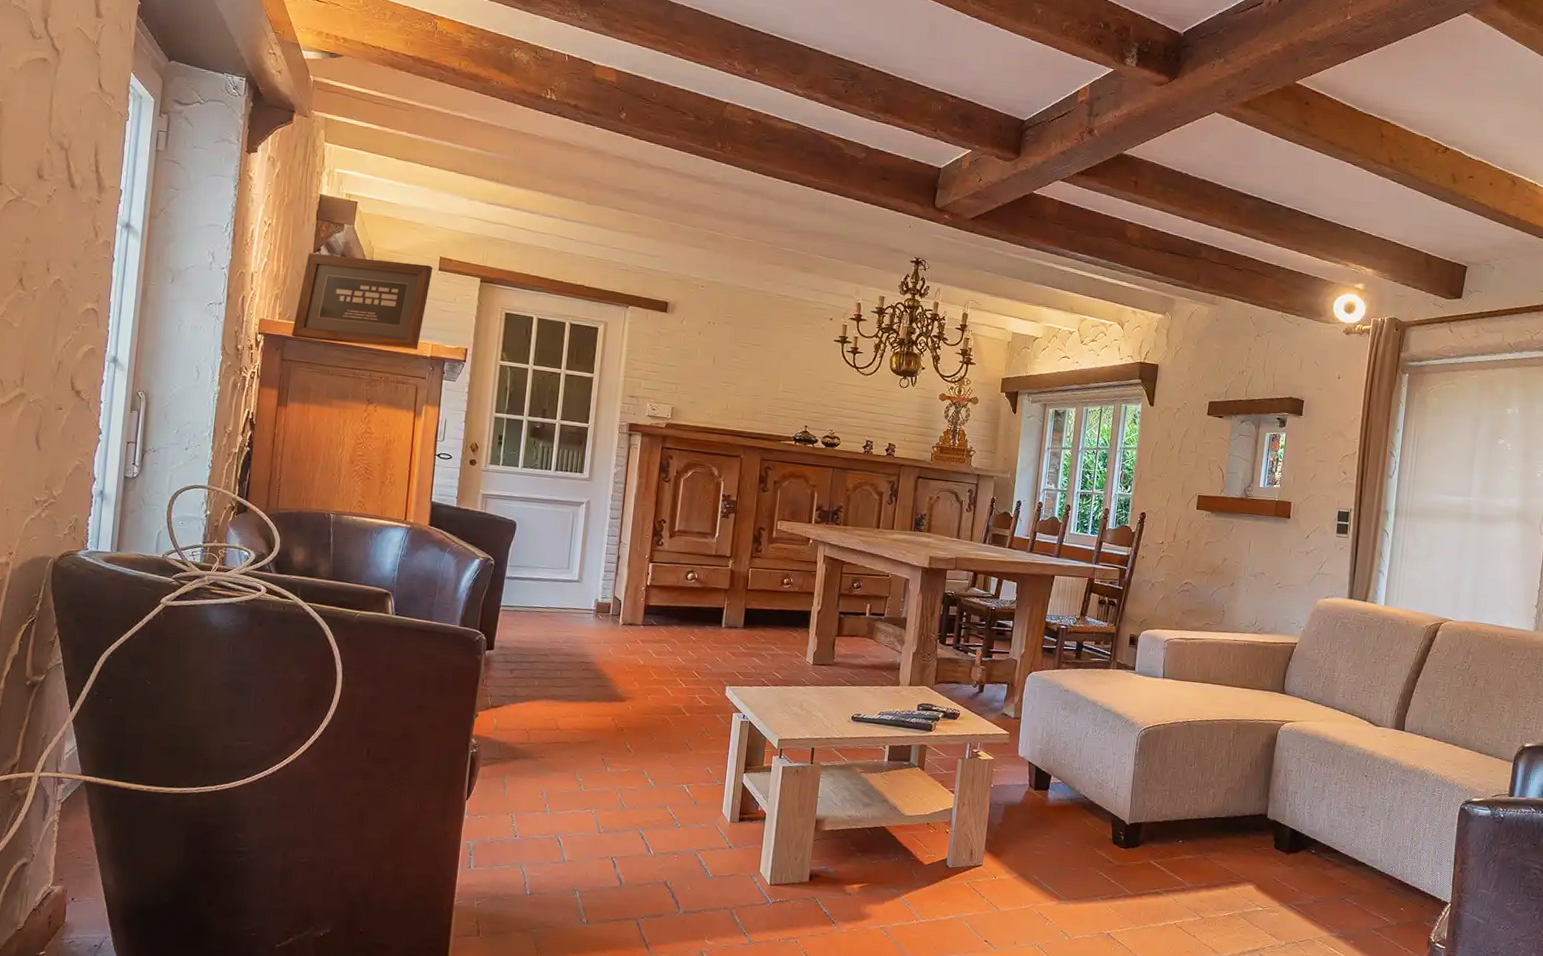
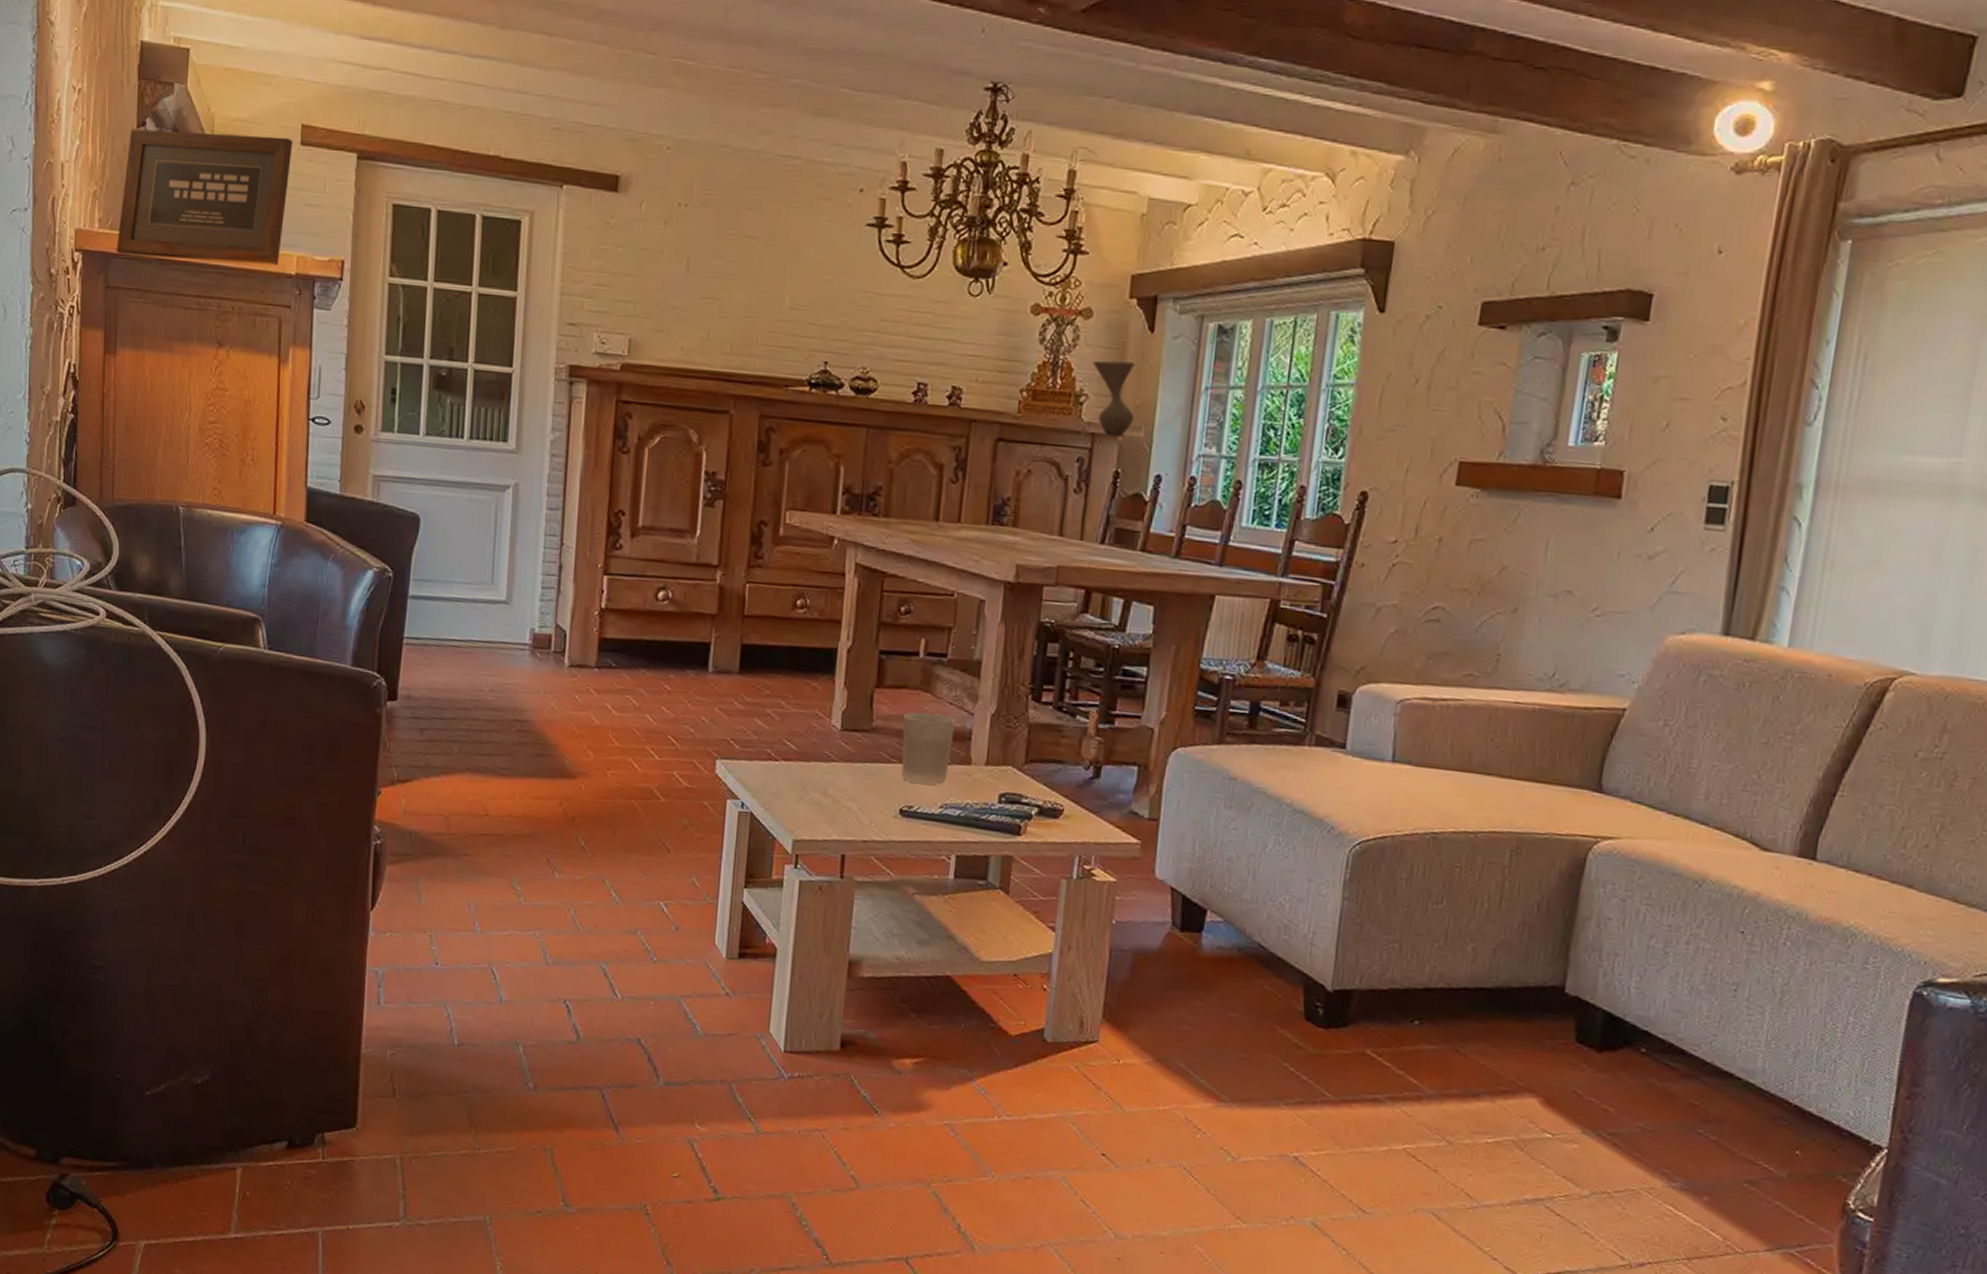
candle holder: none [853,652,890,700] -> present [901,712,956,786]
decorative vase: none [978,429,1004,477] -> present [1092,360,1135,437]

